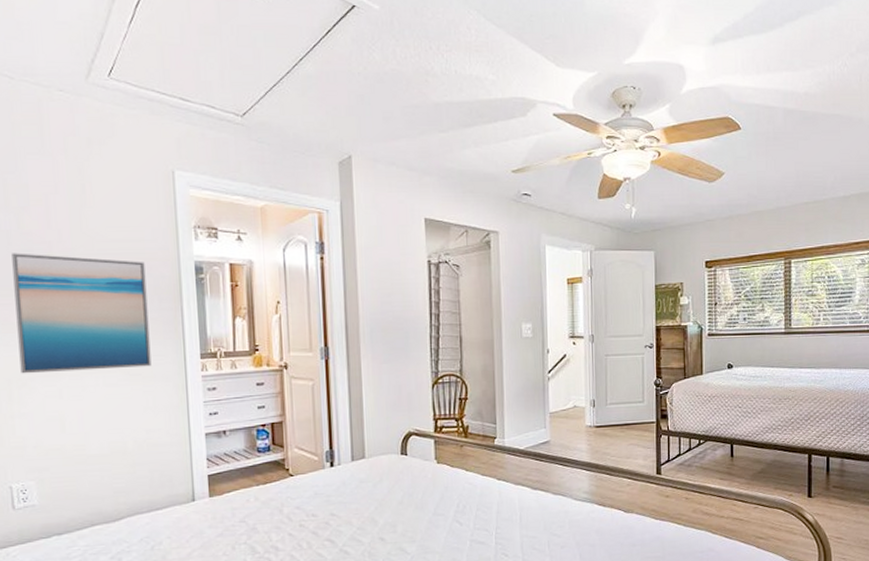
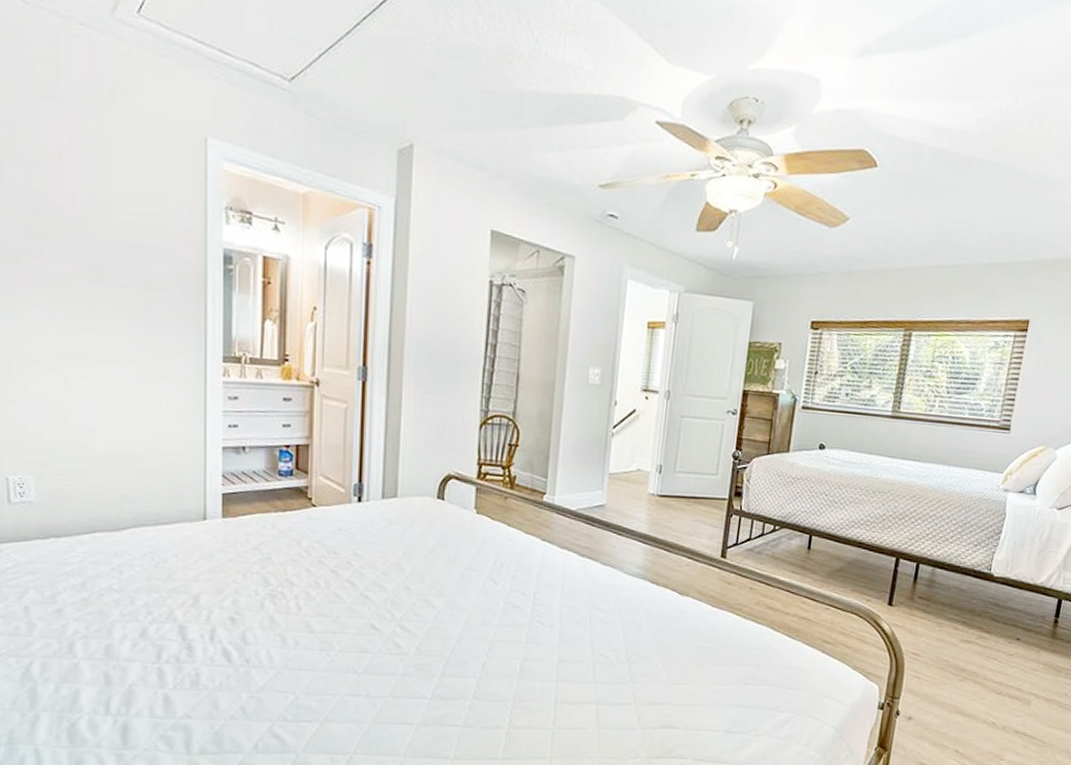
wall art: present [12,253,152,374] -> none [18,213,168,364]

